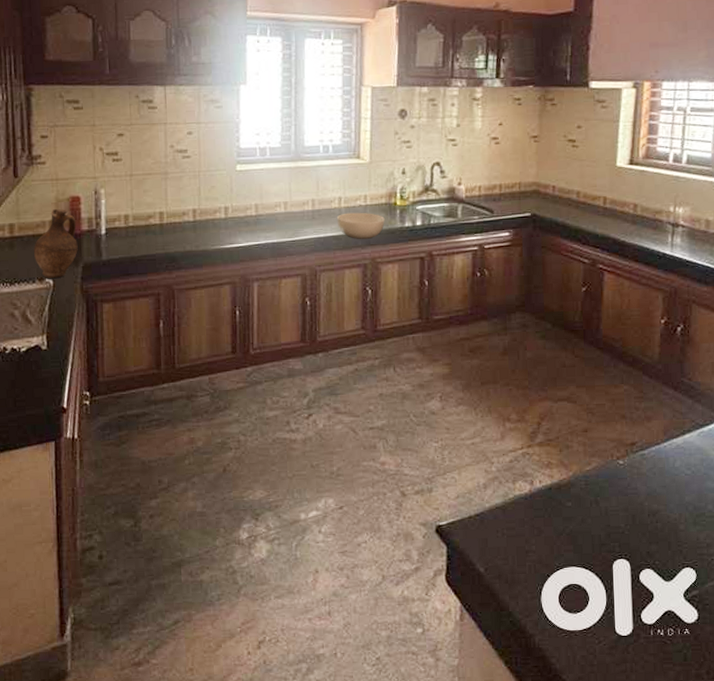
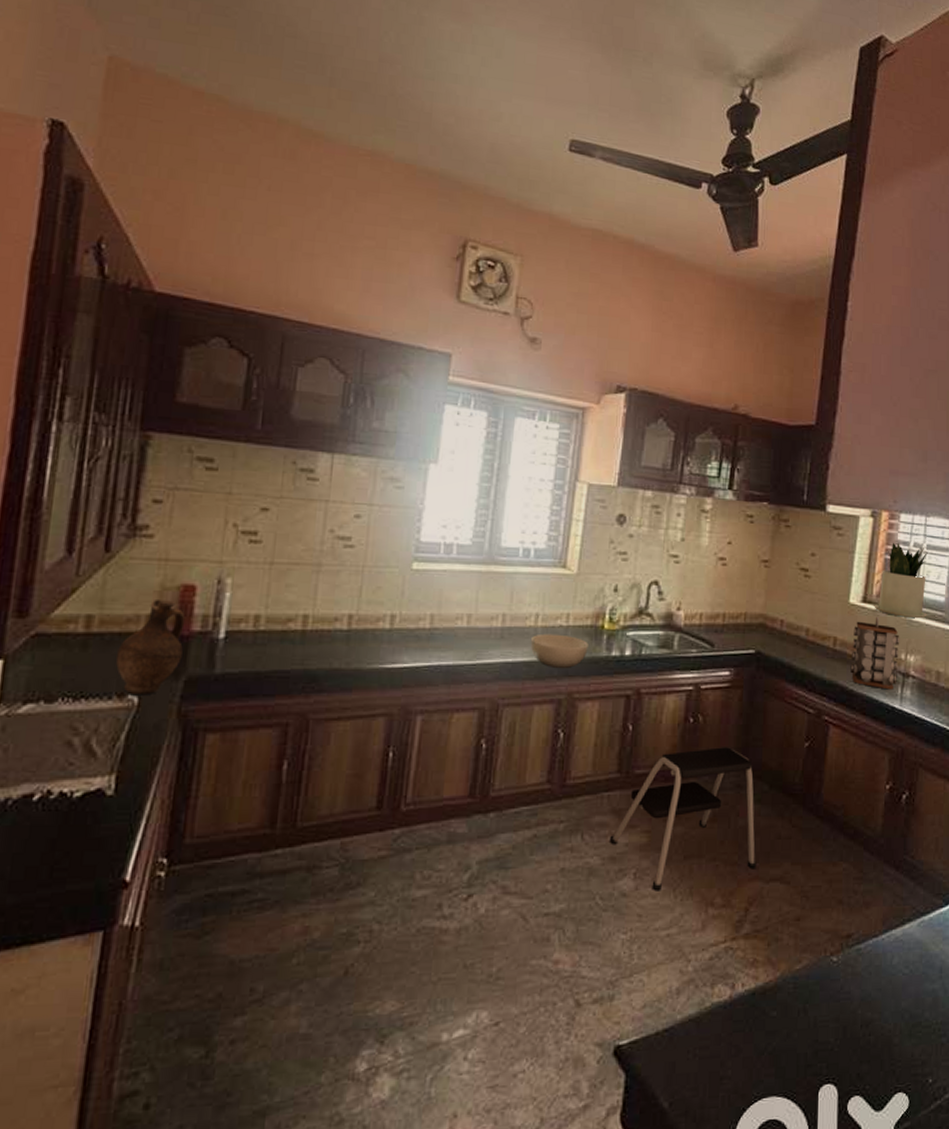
step stool: none [417,295,545,410] -> present [610,747,757,891]
spice rack: none [621,175,668,239] -> present [850,616,900,690]
planter: none [640,109,694,175] -> present [874,543,929,619]

